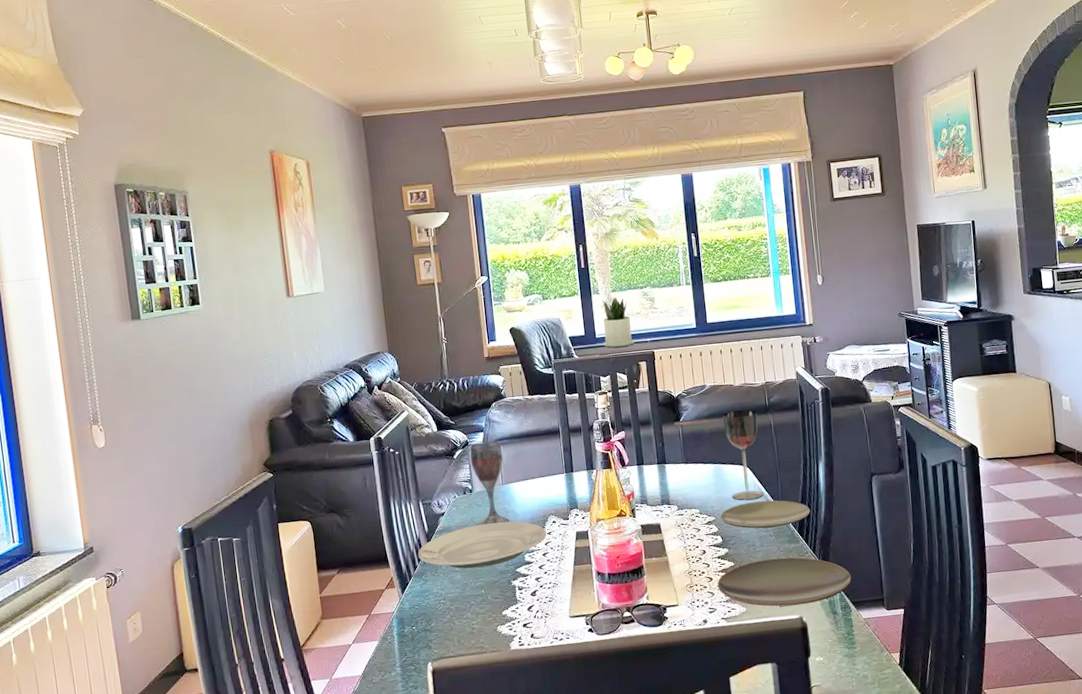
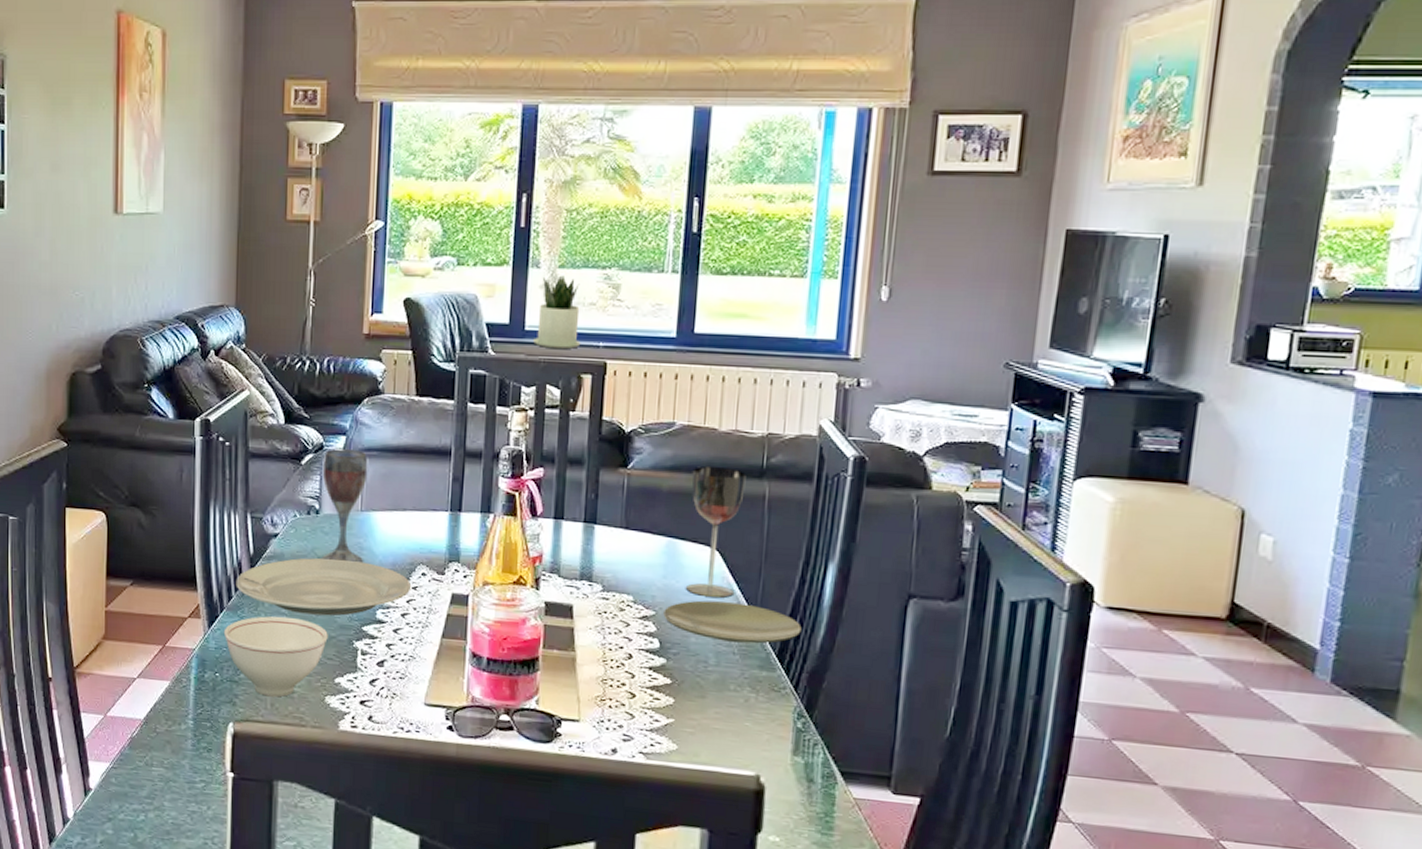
bowl: none [414,573,493,637] -> present [223,616,328,698]
plate: present [717,557,852,607] -> none [641,684,847,760]

